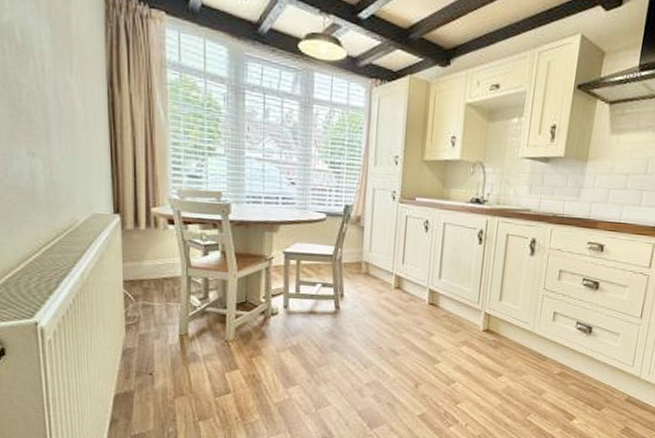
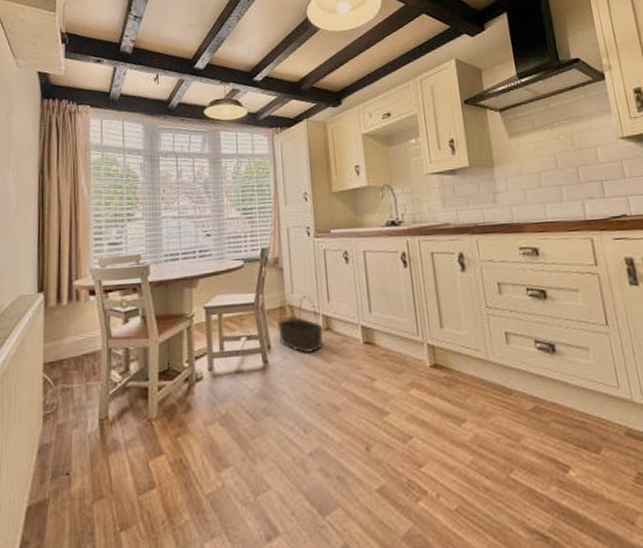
basket: none [352,255,394,307] -> present [278,295,324,354]

